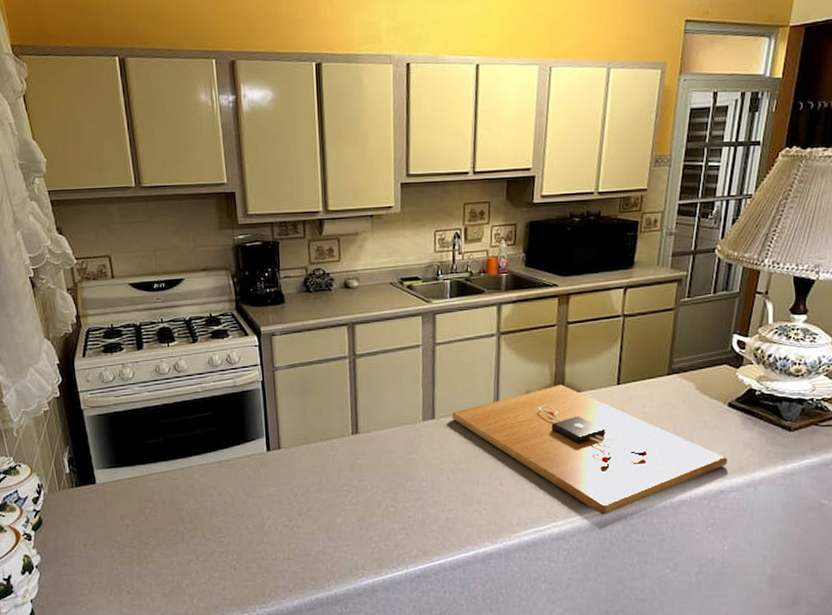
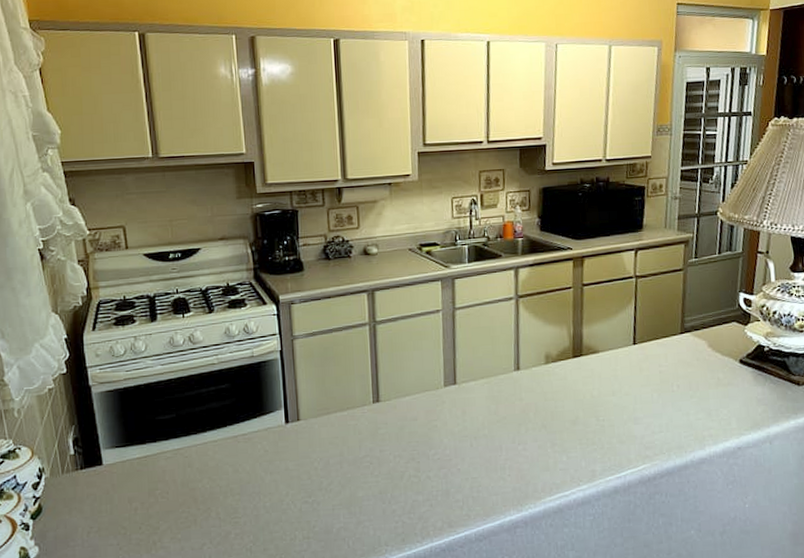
cutting board: present [451,384,727,515] -> none [473,346,743,477]

